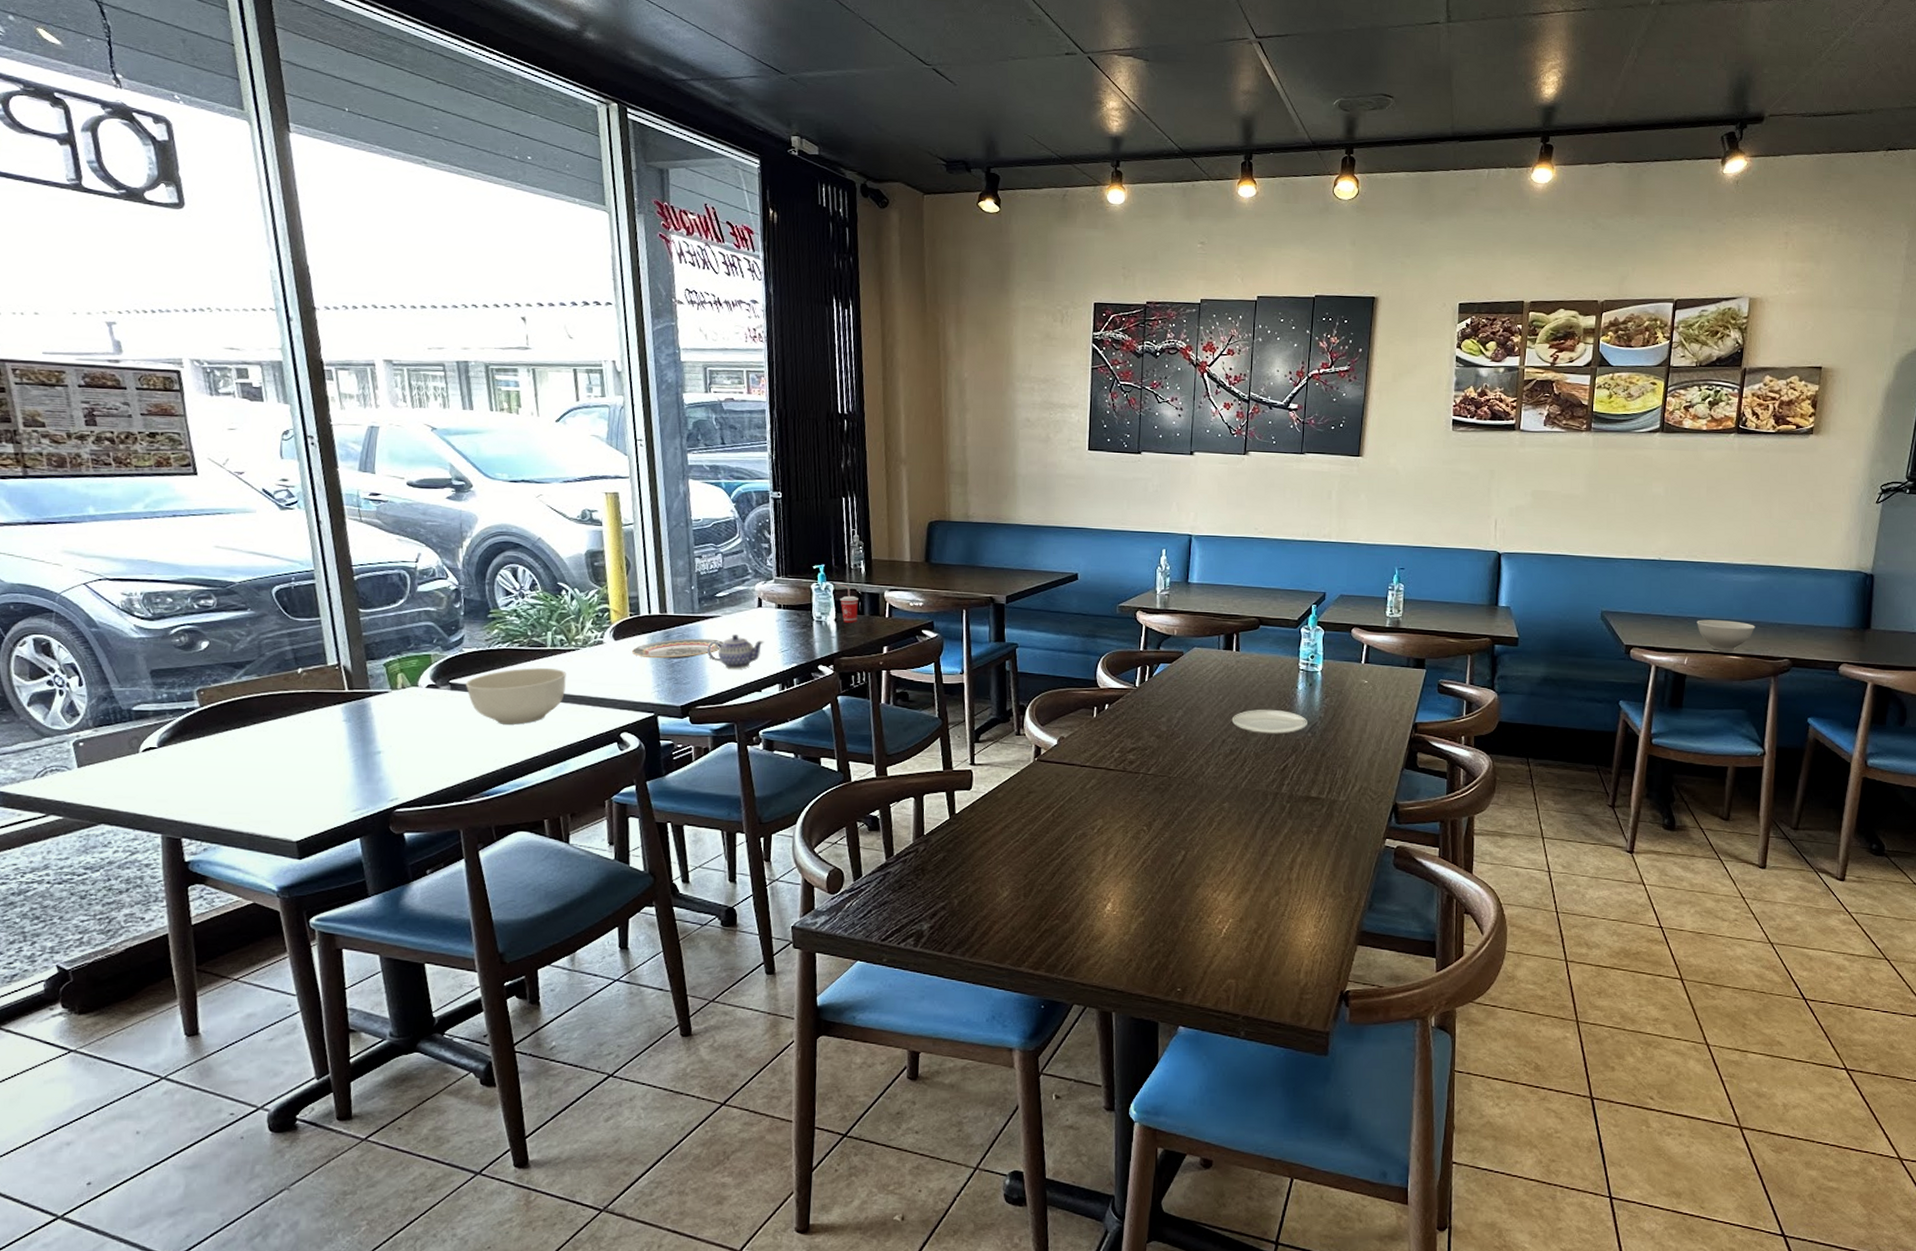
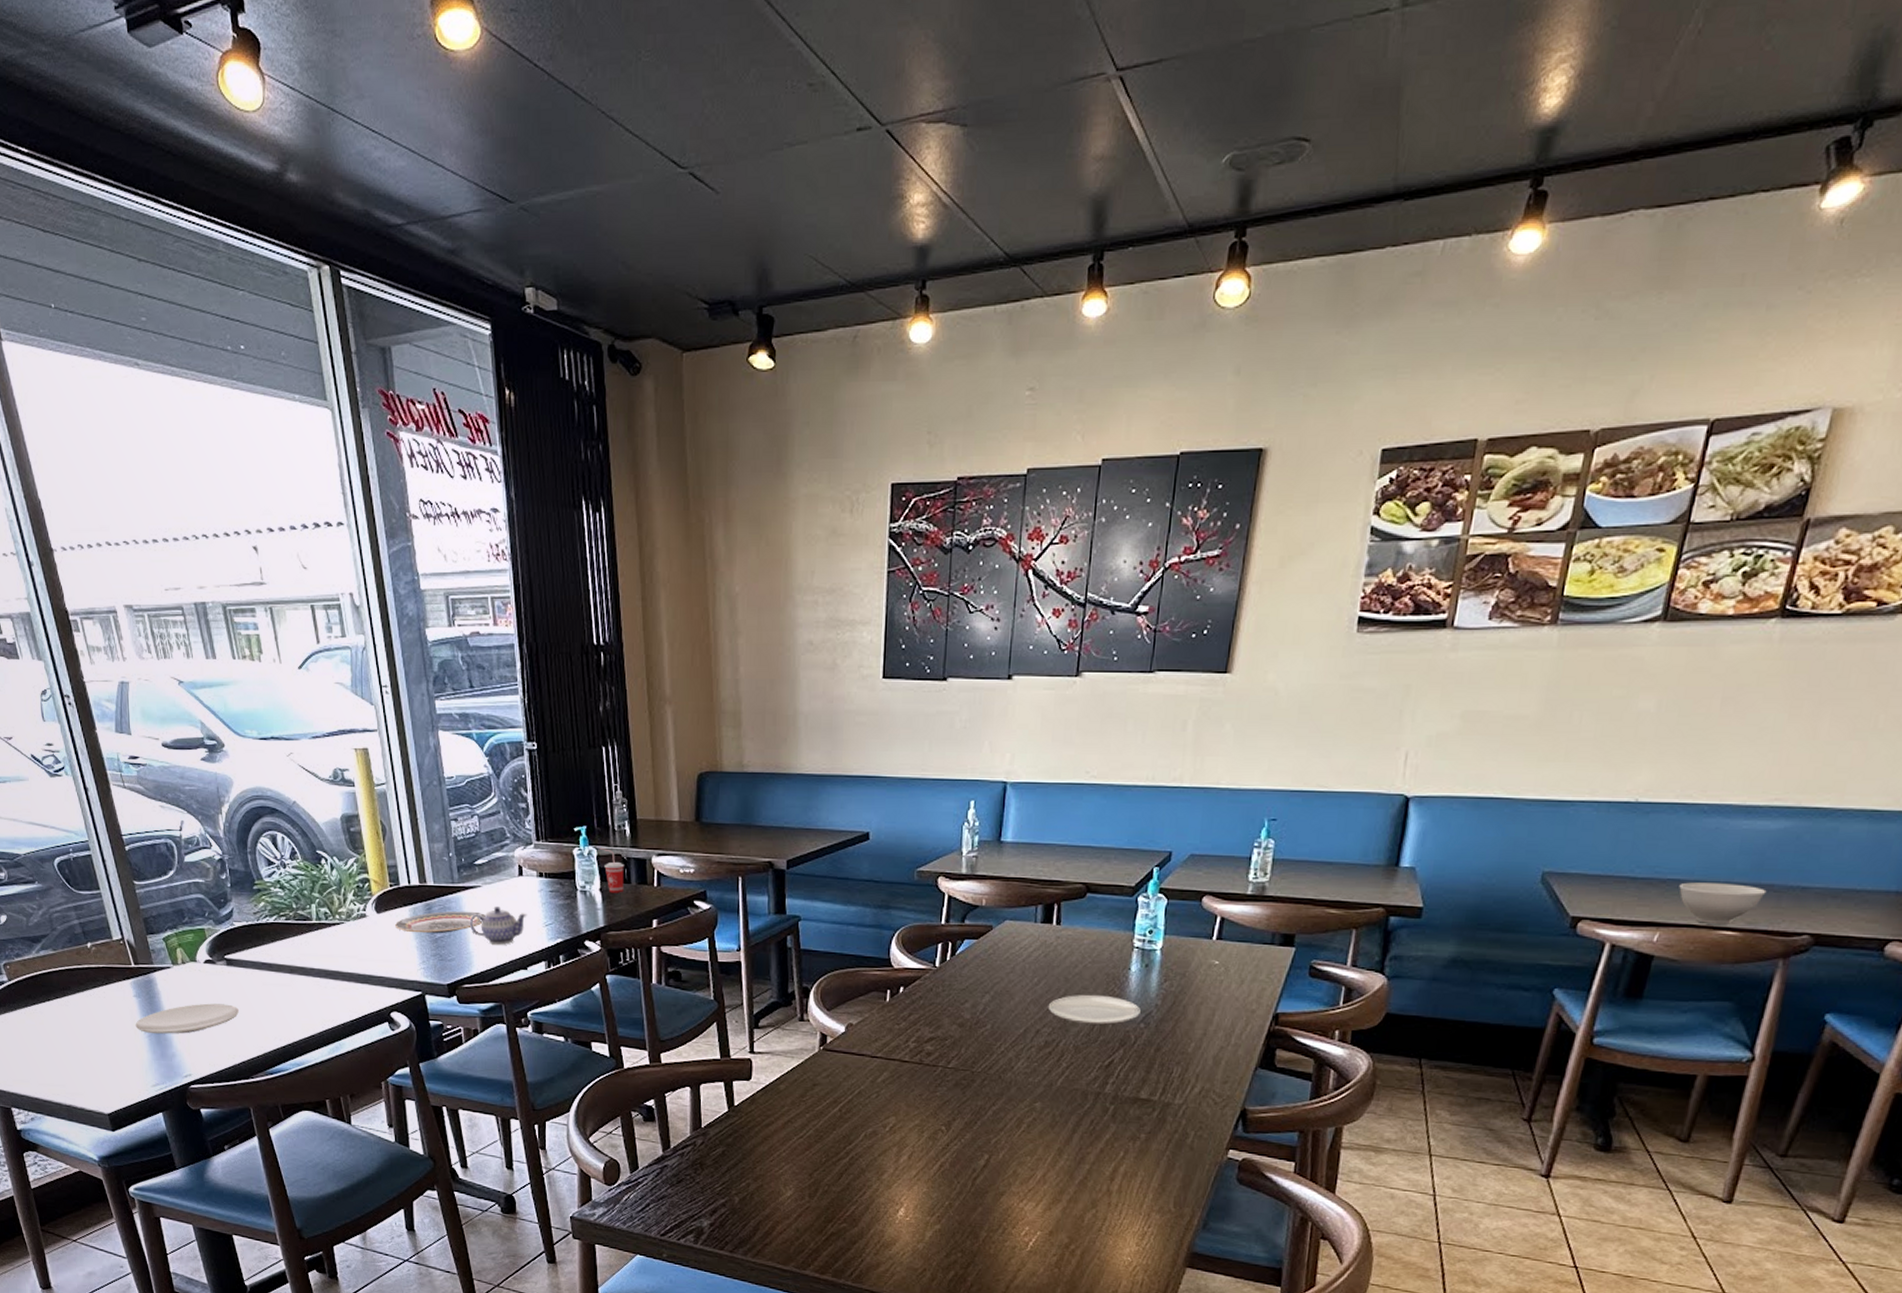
plate: none [341,727,459,758] -> present [135,1003,239,1034]
bowl: present [465,668,566,725] -> none [239,943,334,1002]

